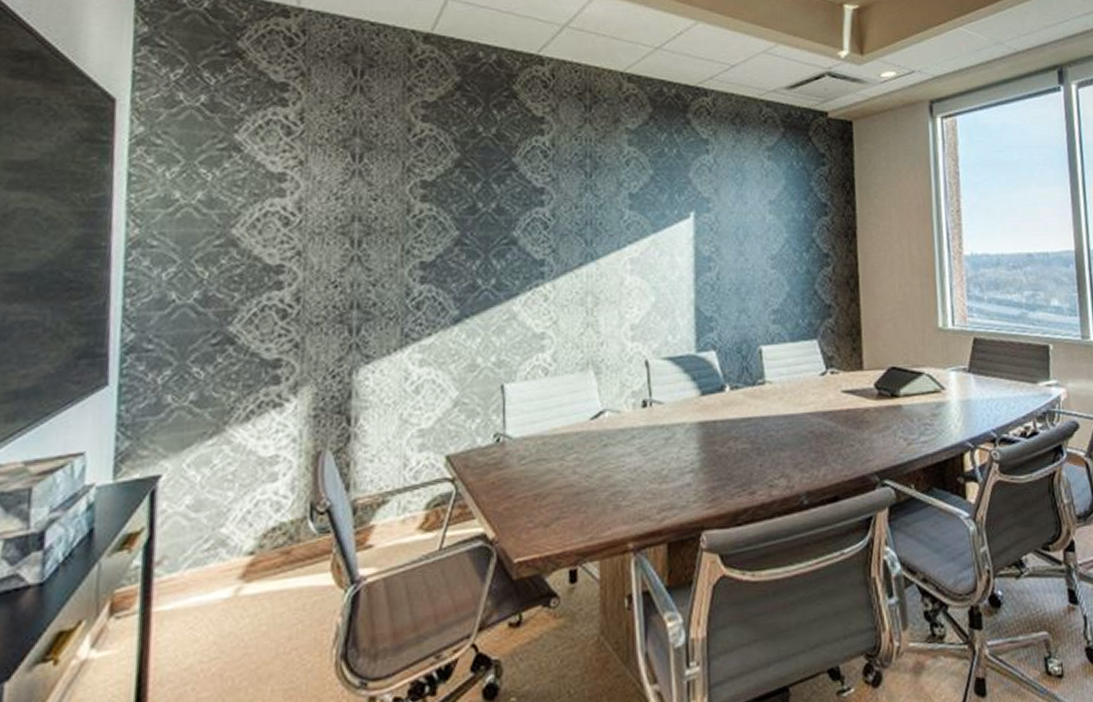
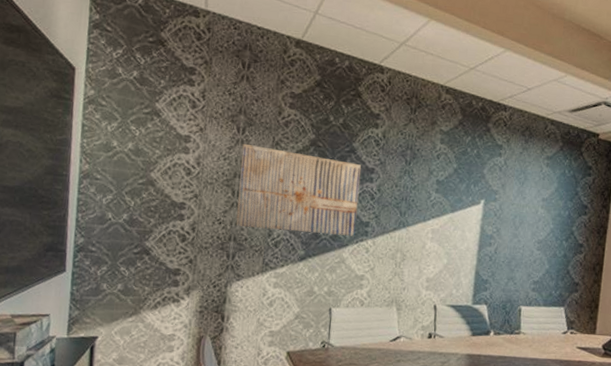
wall art: none [358,174,527,287] -> present [236,143,361,236]

